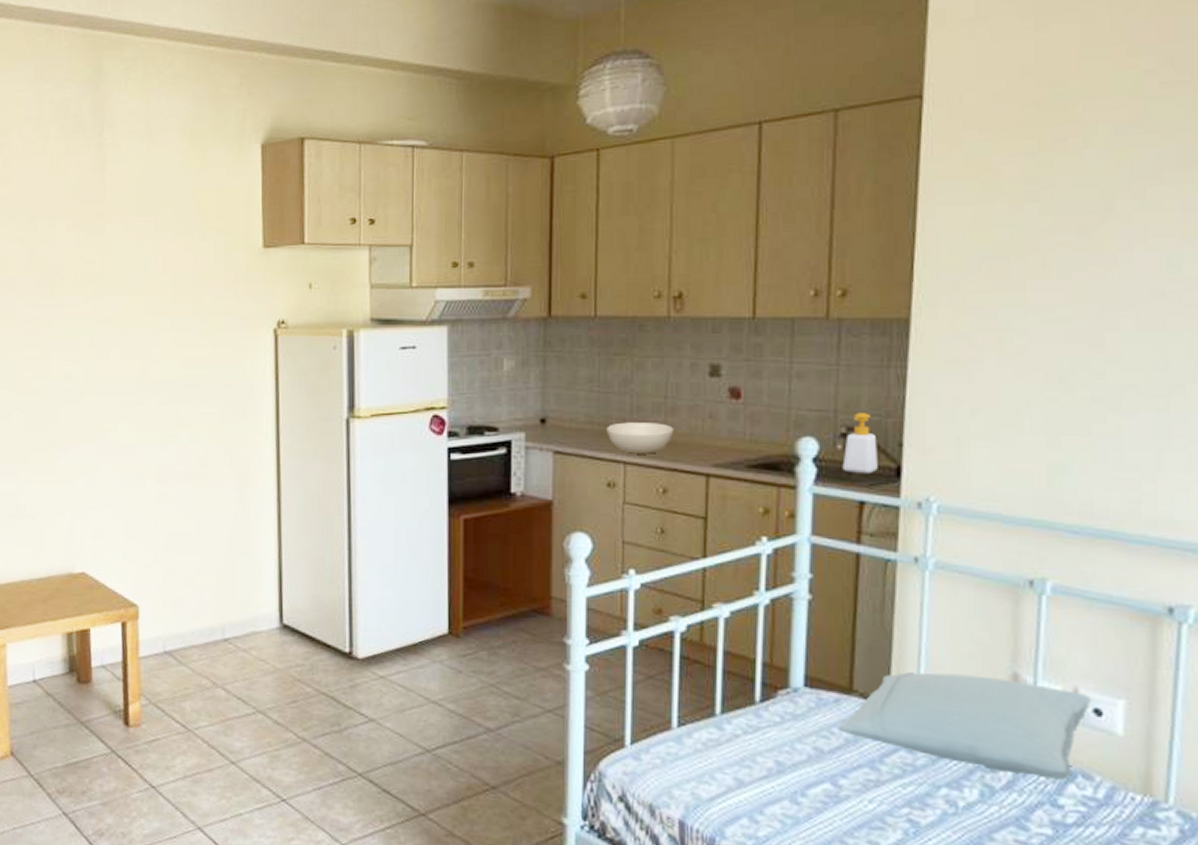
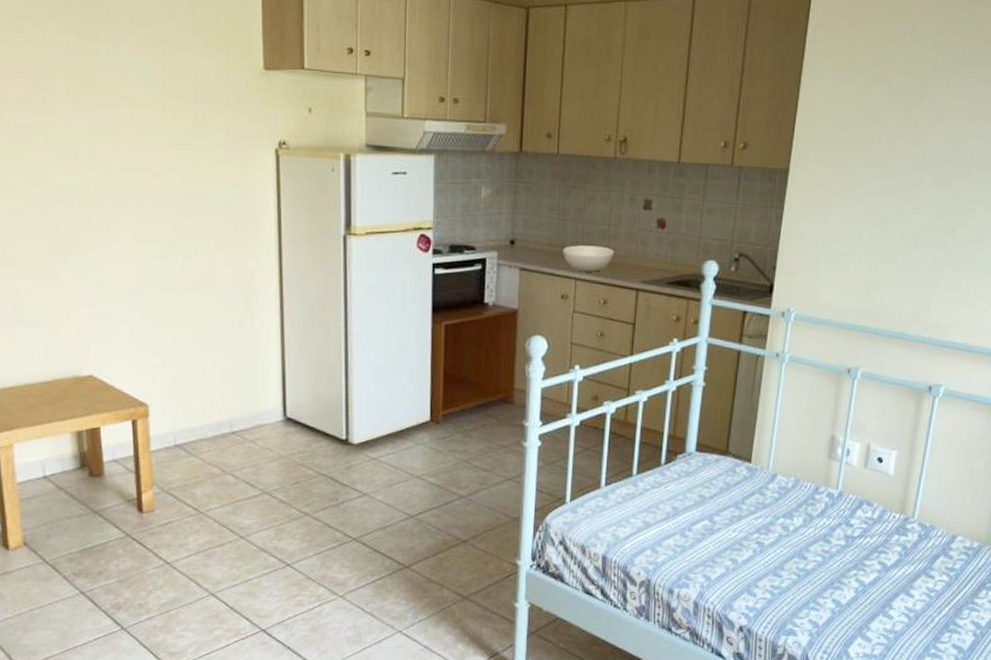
pillow: present [839,672,1092,780] -> none [717,437,878,508]
soap bottle: present [842,413,878,475] -> none [733,242,759,291]

